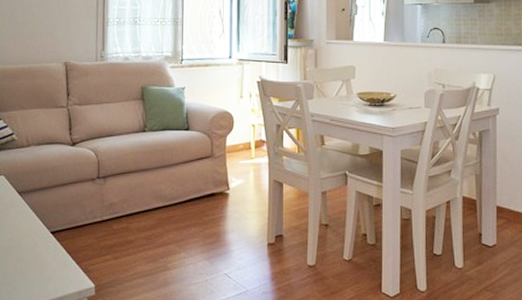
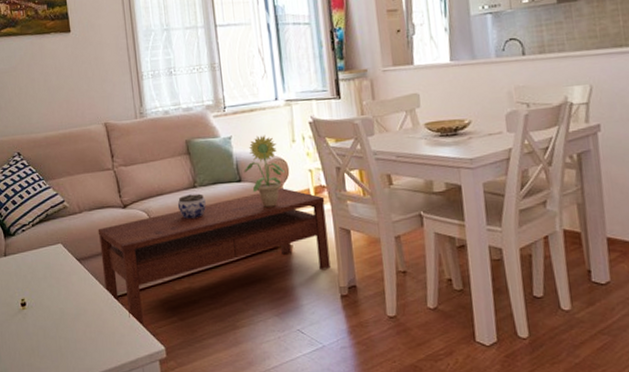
coffee table: none [42,139,263,262] -> present [97,188,331,325]
jar: none [125,138,153,161] -> present [177,193,206,219]
sunflower: none [192,89,231,156] -> present [244,135,286,207]

